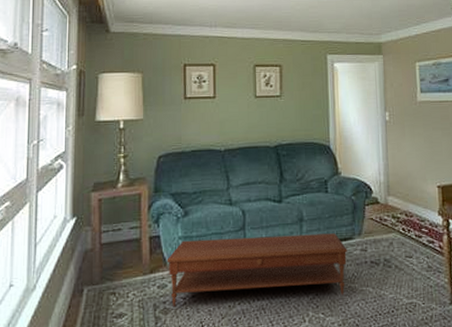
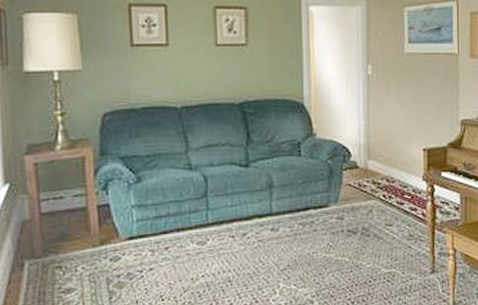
coffee table: present [166,233,348,308] -> none [118,200,322,281]

